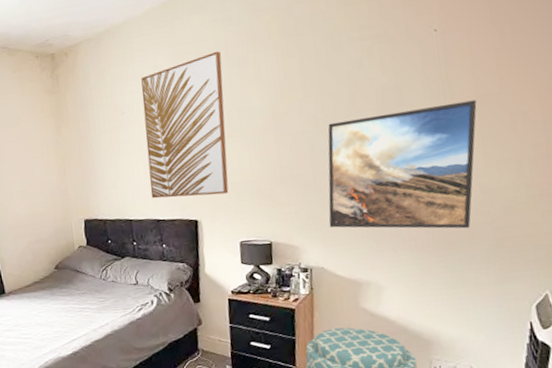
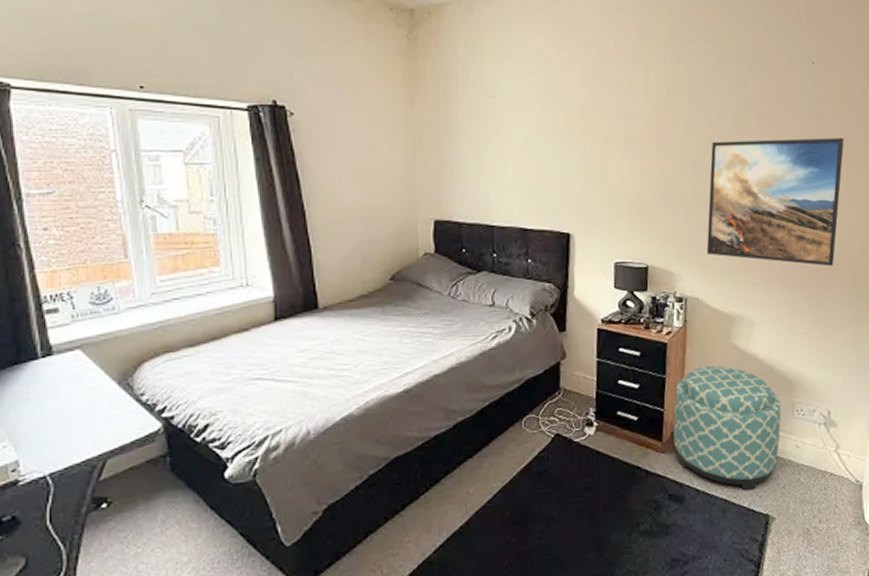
wall art: present [141,51,229,199] -> none [517,43,609,206]

